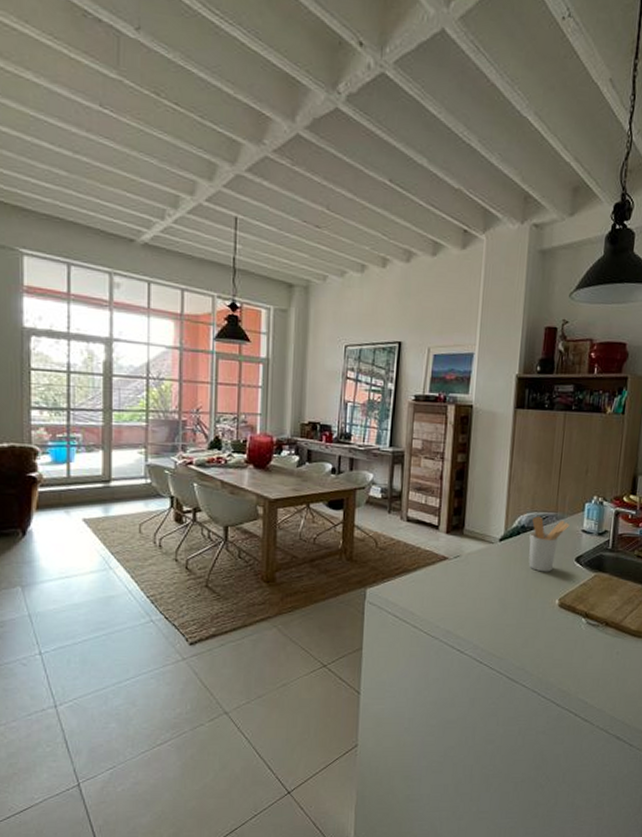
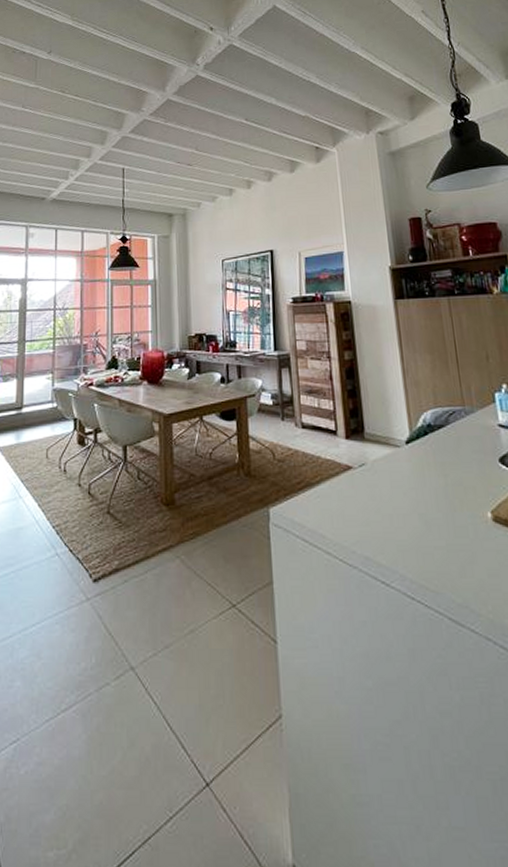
utensil holder: present [528,516,570,572] -> none [438,412,483,478]

